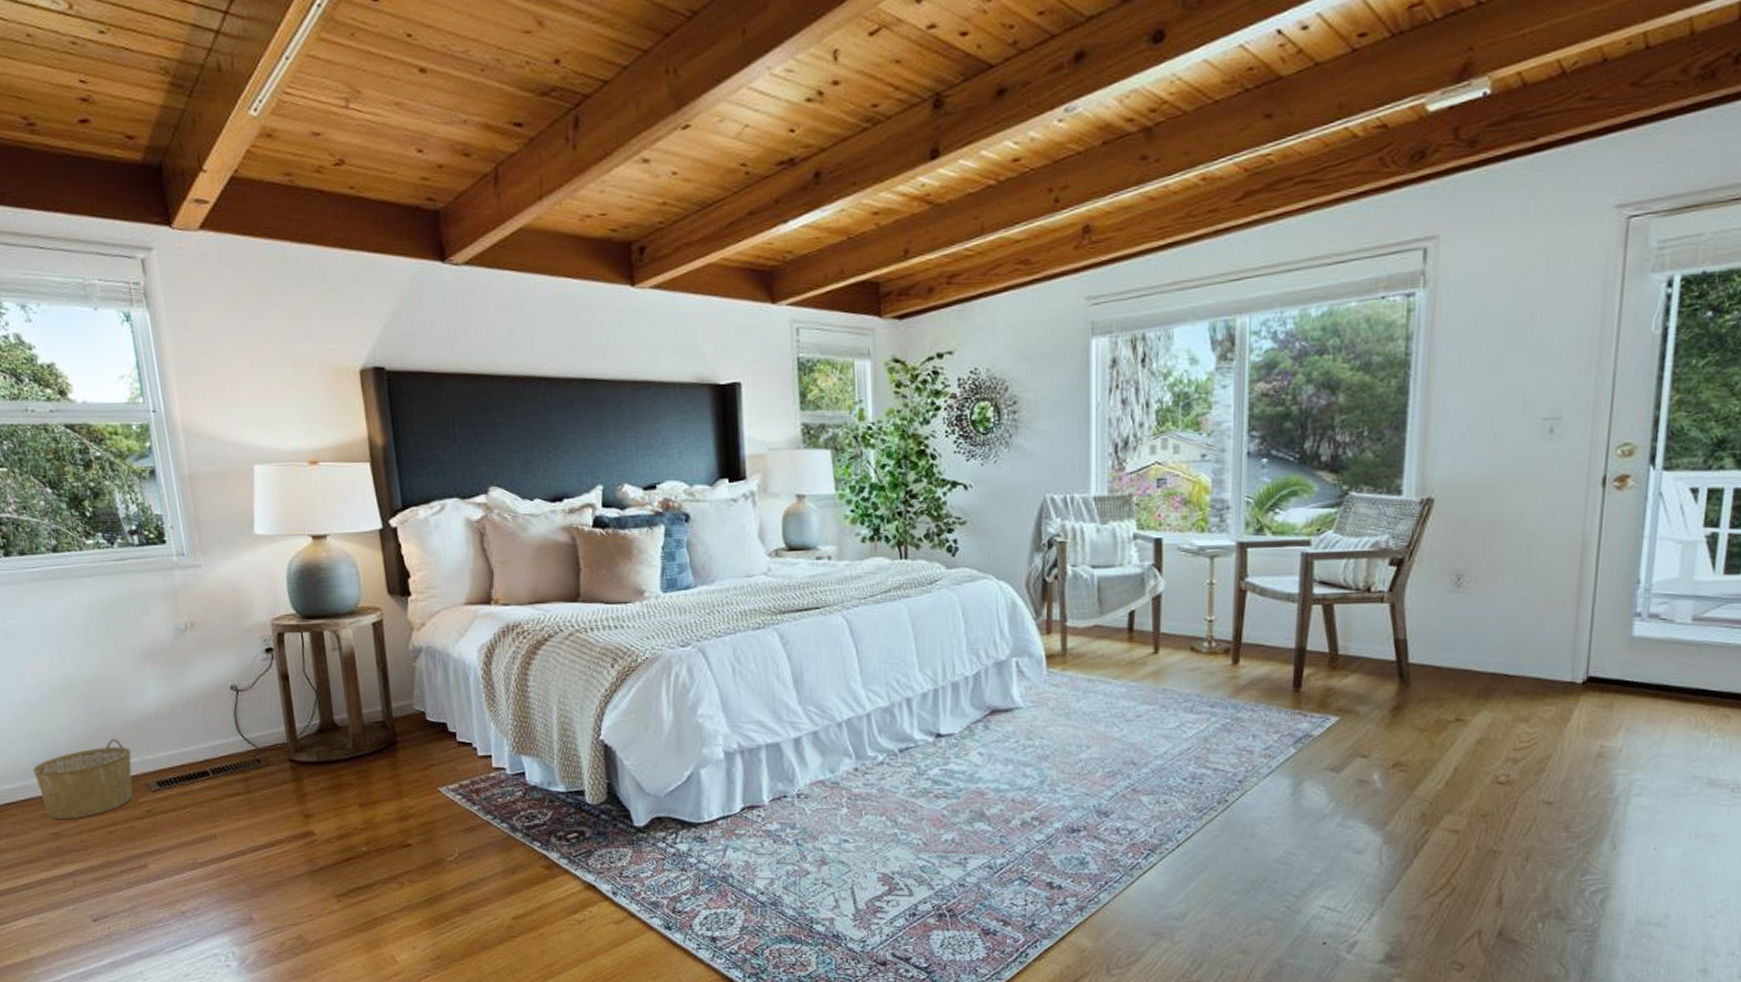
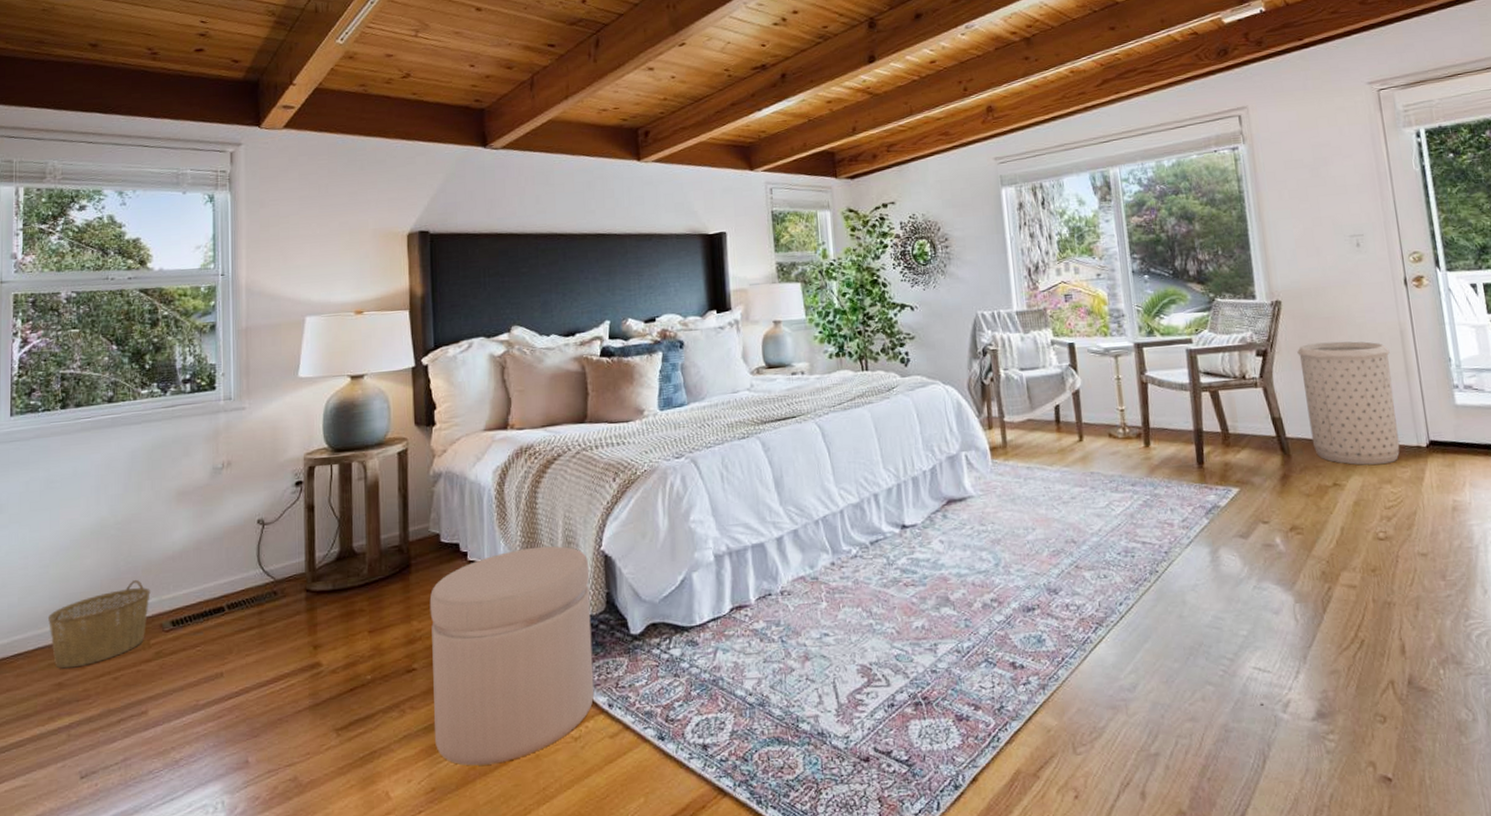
ottoman: none [419,731,598,939] -> present [429,546,595,766]
laundry basket: none [1439,552,1563,700] -> present [1297,341,1400,465]

